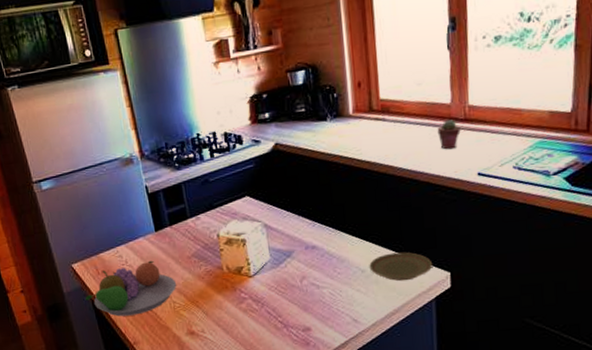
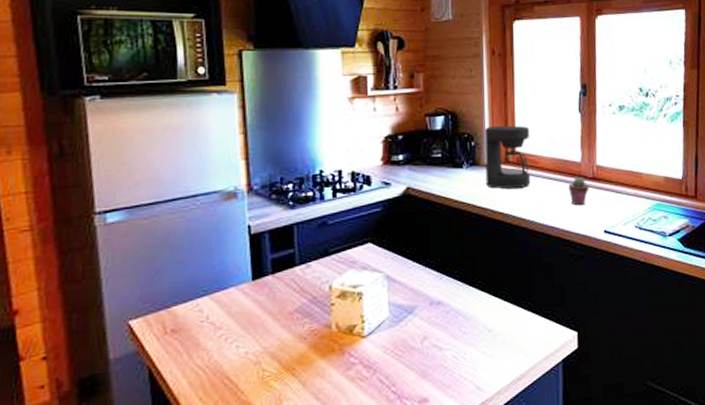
fruit bowl: present [85,260,177,317] -> none [140,316,271,391]
coffee maker: none [346,71,397,138] -> present [484,125,531,189]
plate: present [369,252,433,281] -> none [497,309,561,342]

